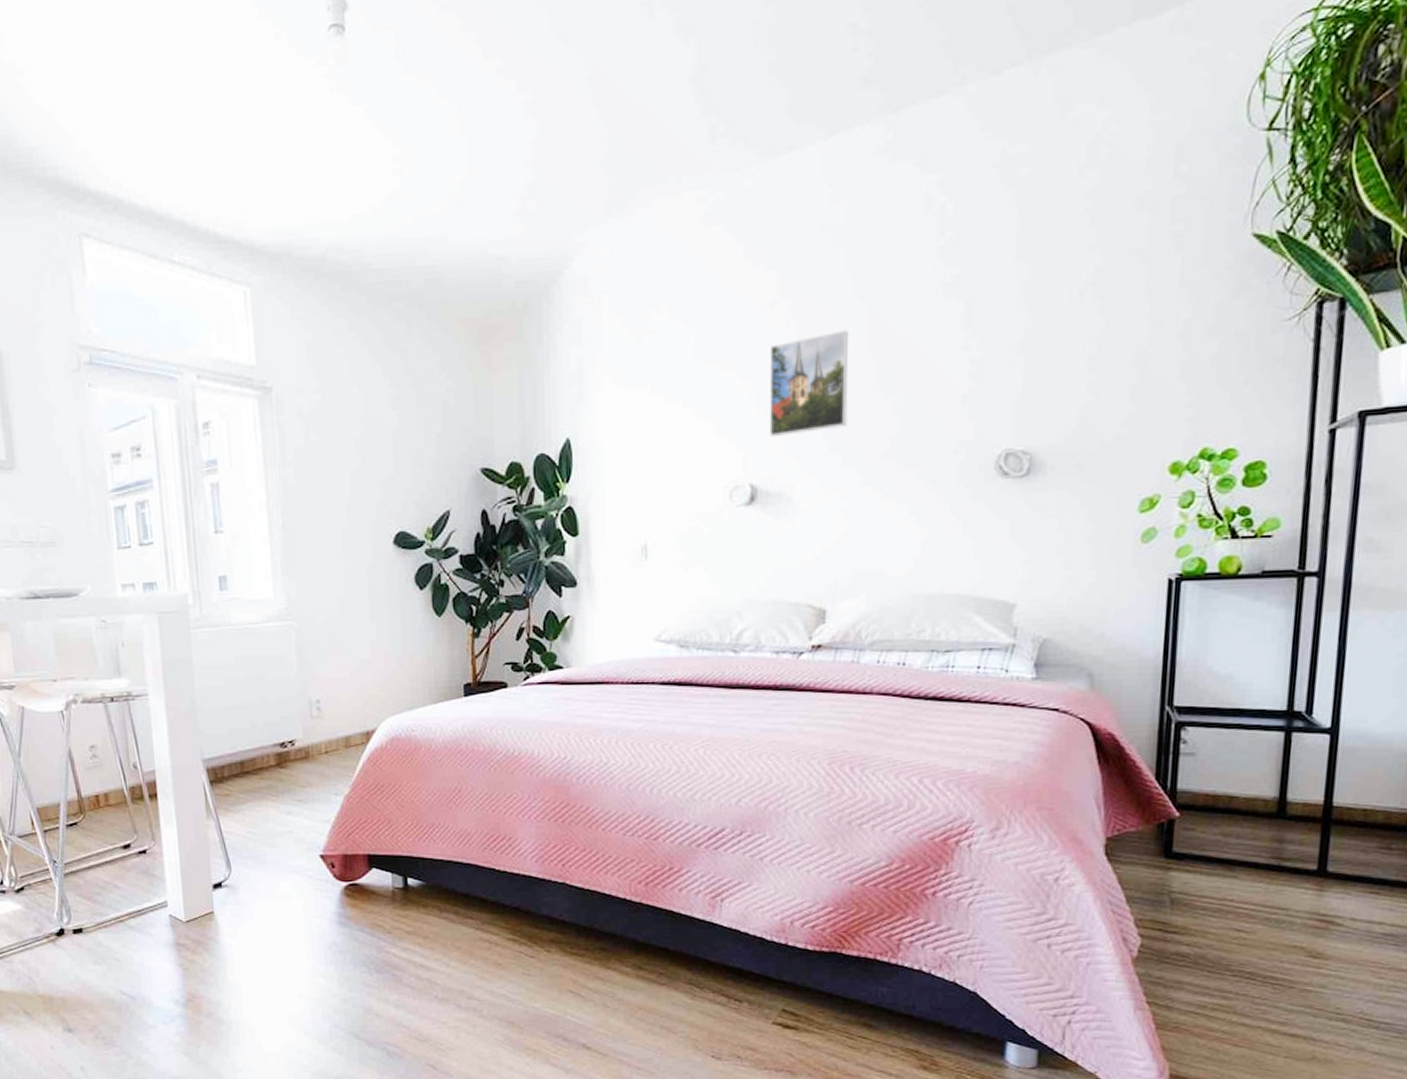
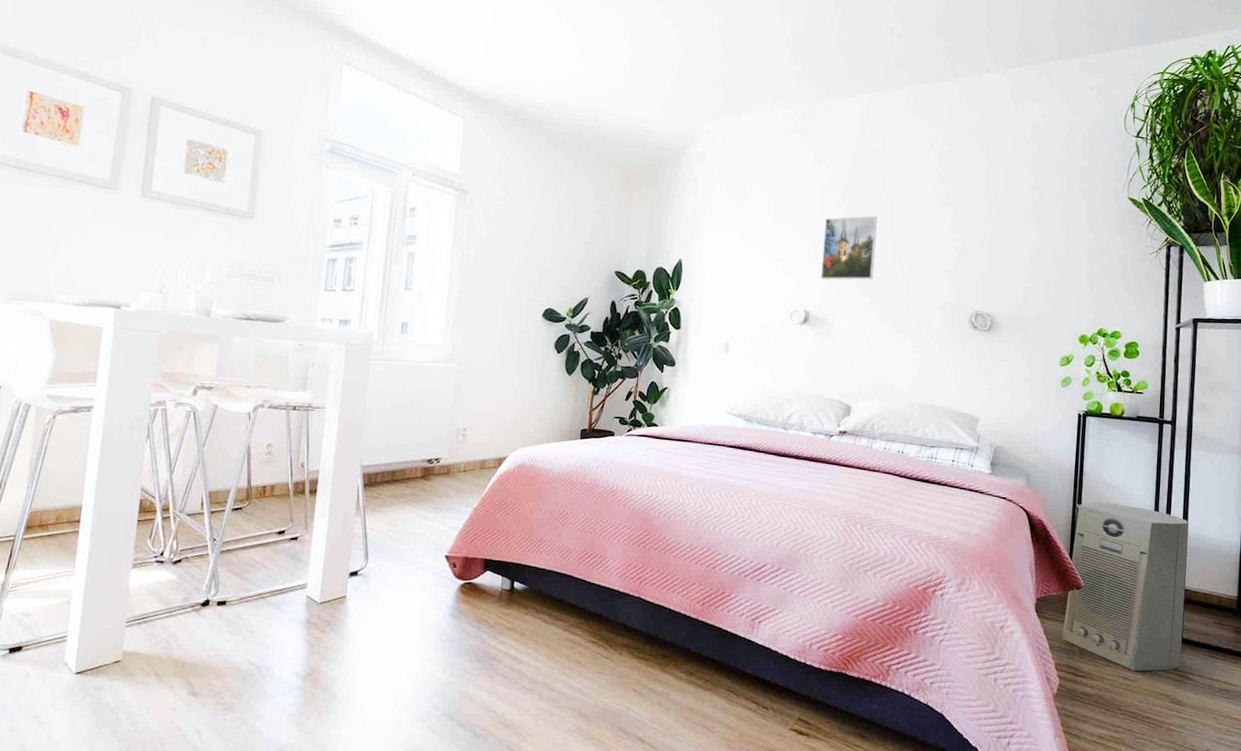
air purifier: none [1144,699,1343,921] -> present [1062,502,1189,672]

